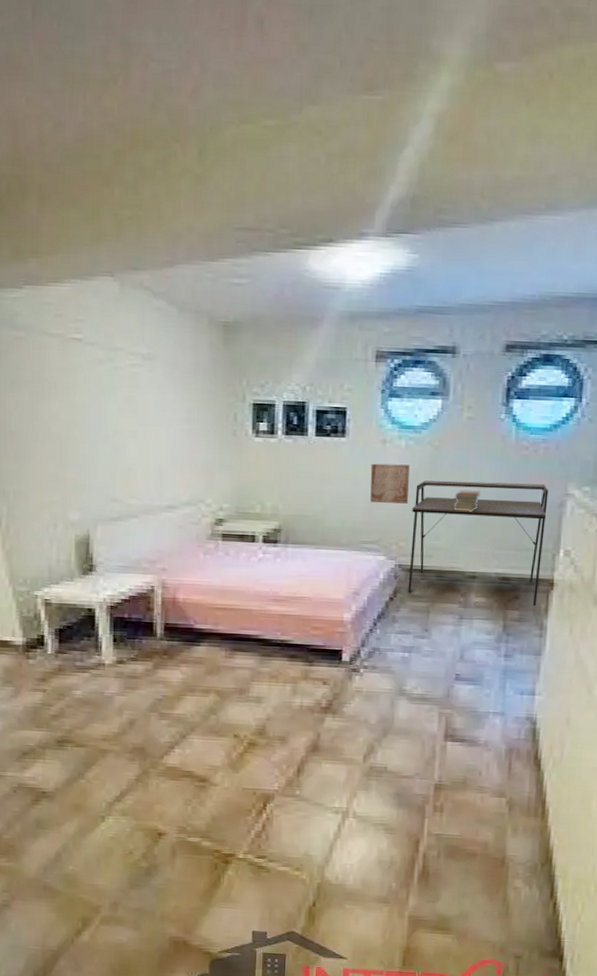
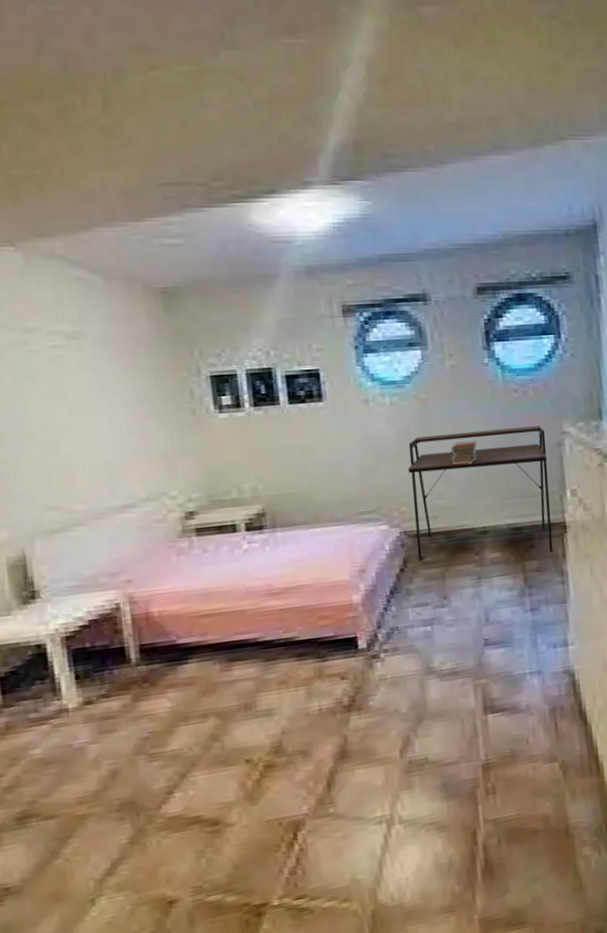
wall art: present [370,463,410,504] -> none [356,423,404,468]

